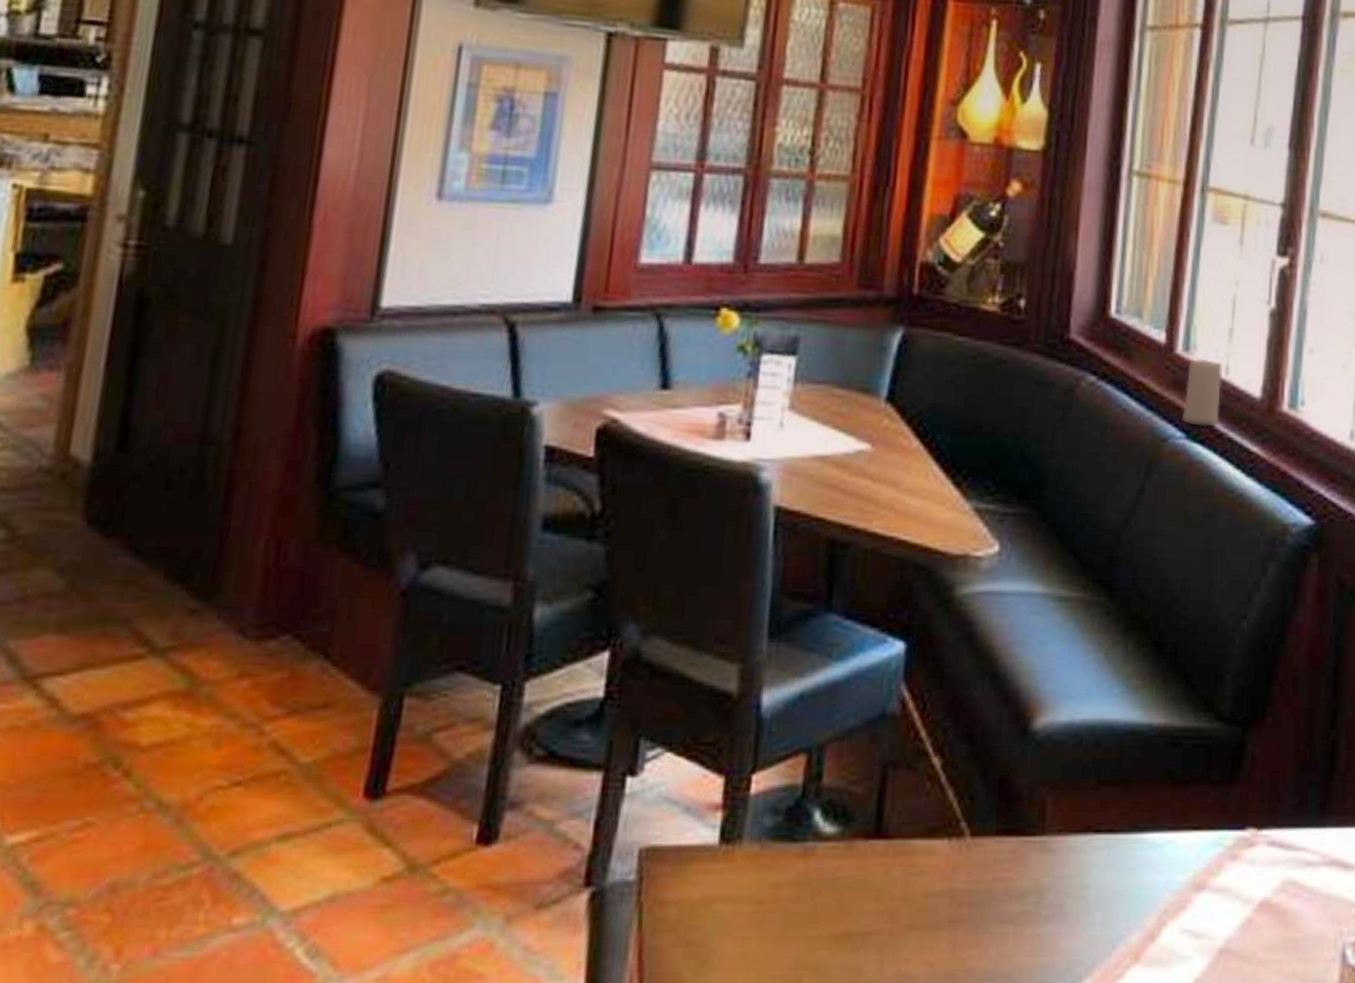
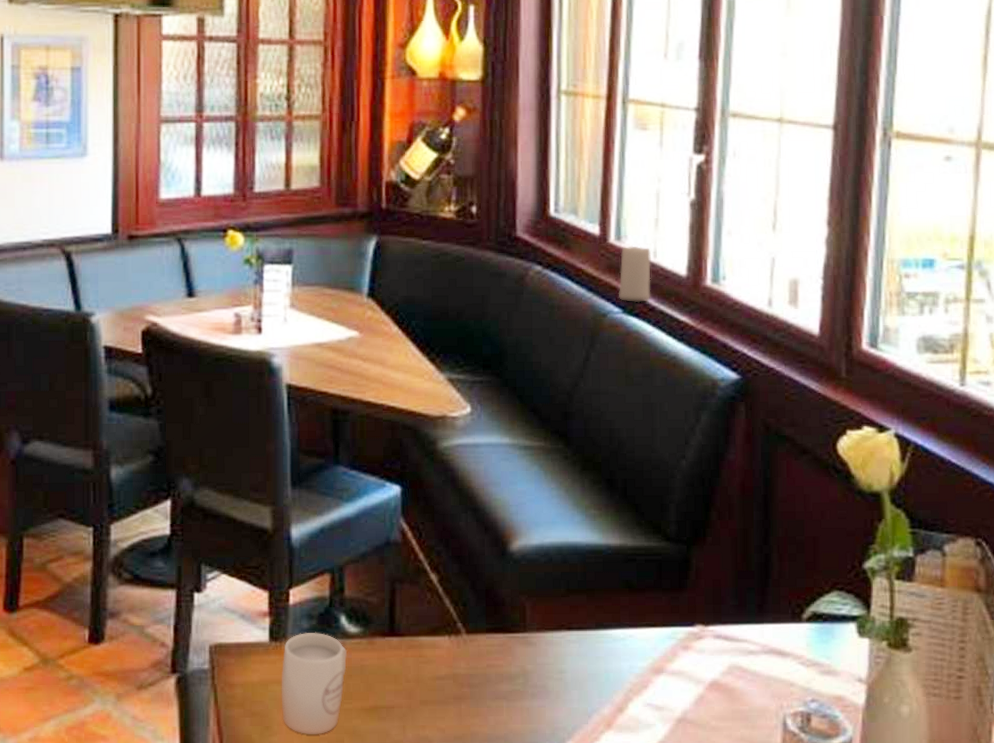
mug: none [725,831,819,971] -> present [281,632,348,734]

